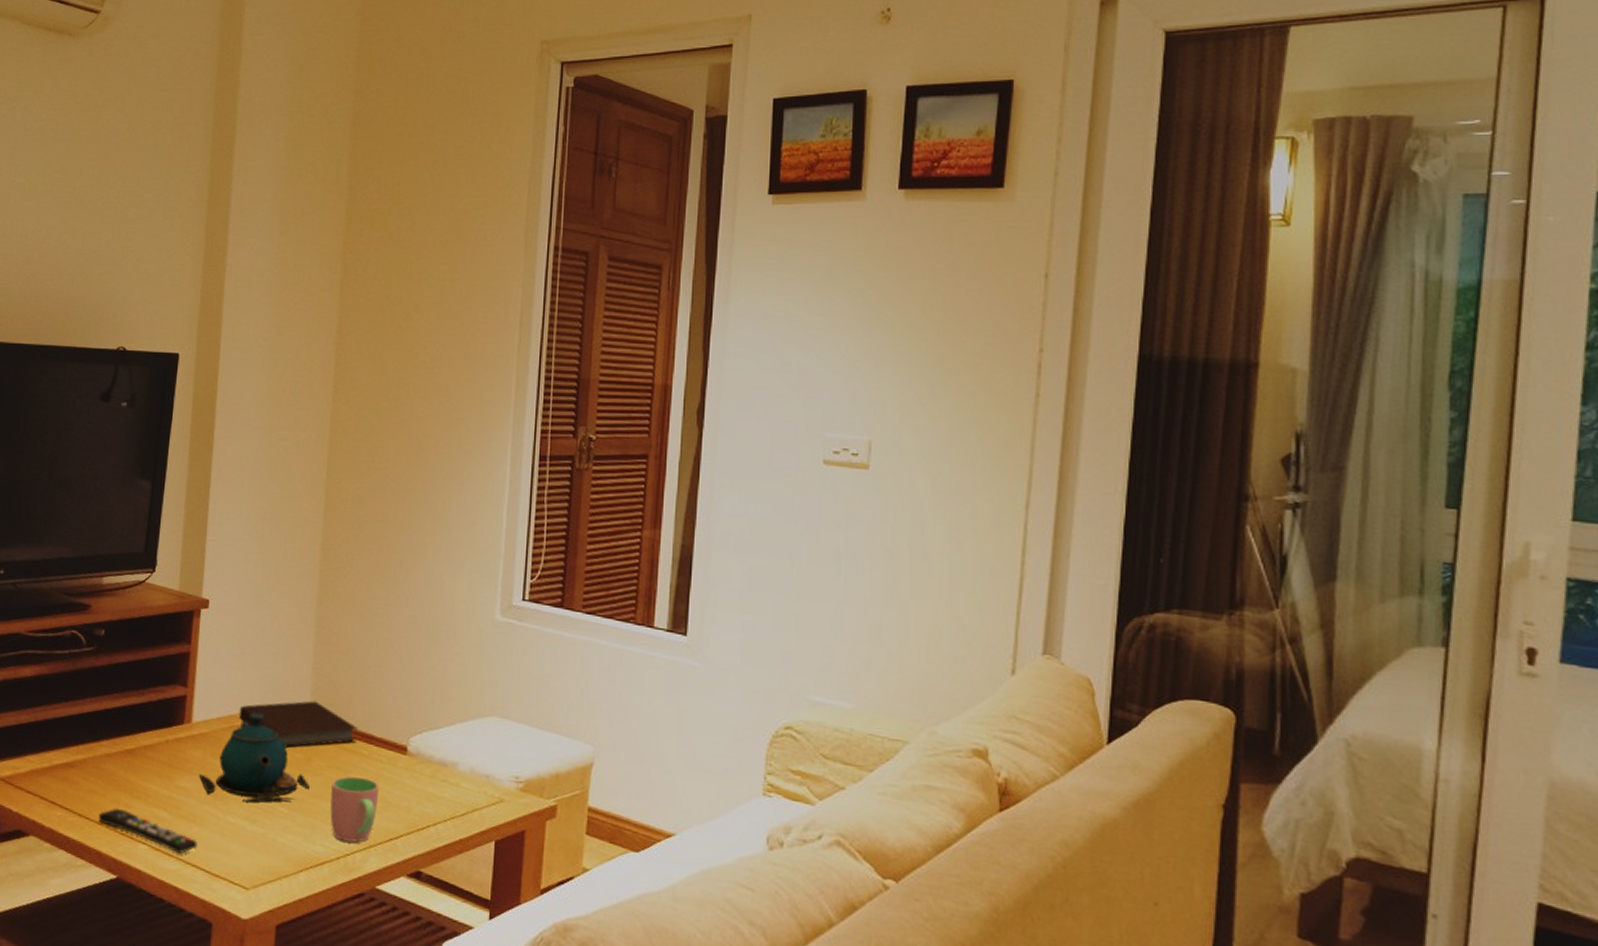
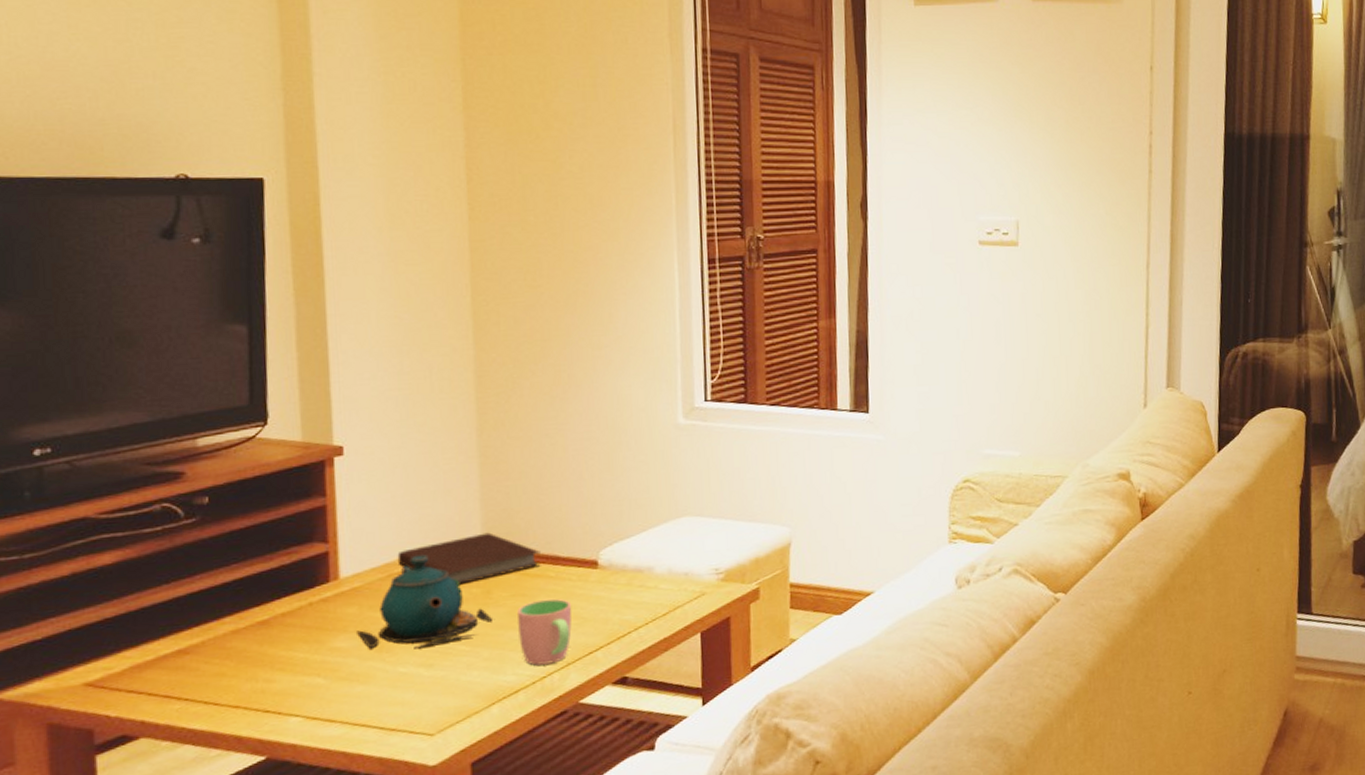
remote control: present [98,807,197,855] -> none [231,684,364,718]

